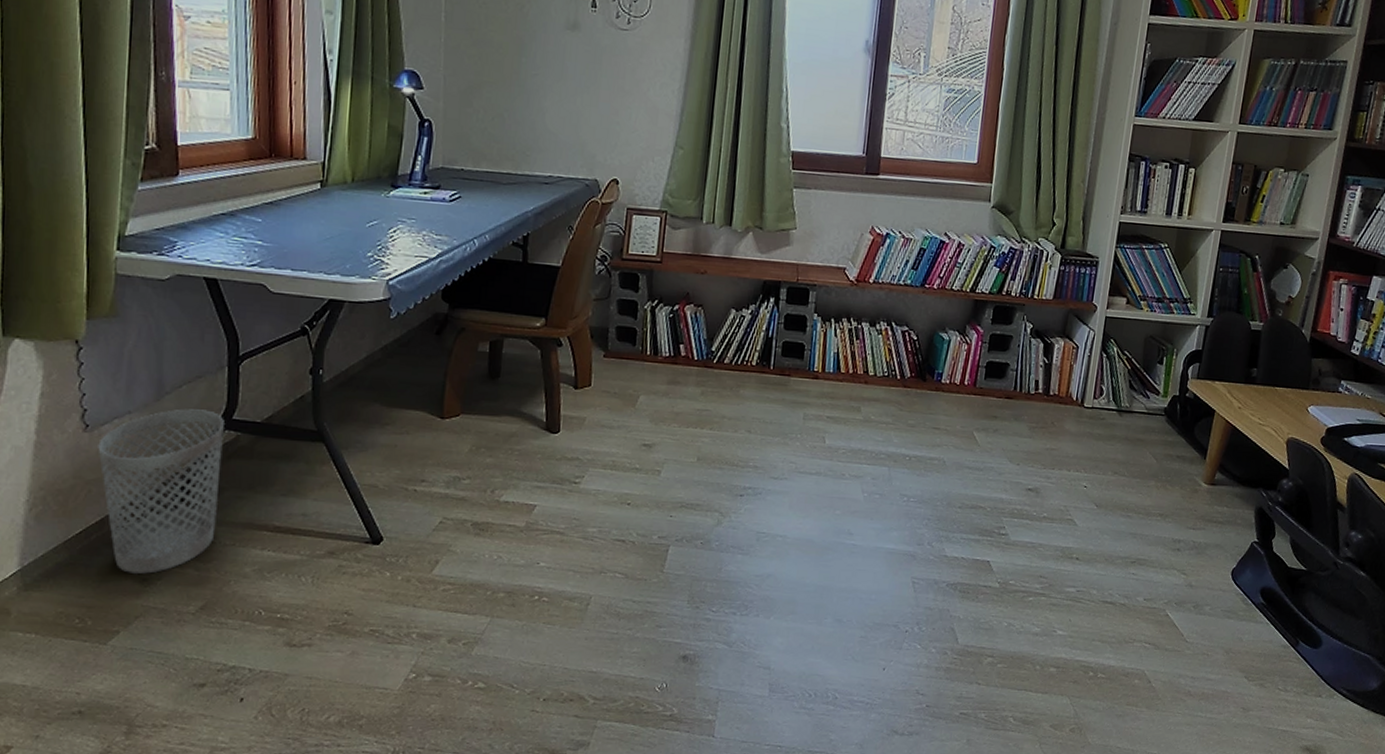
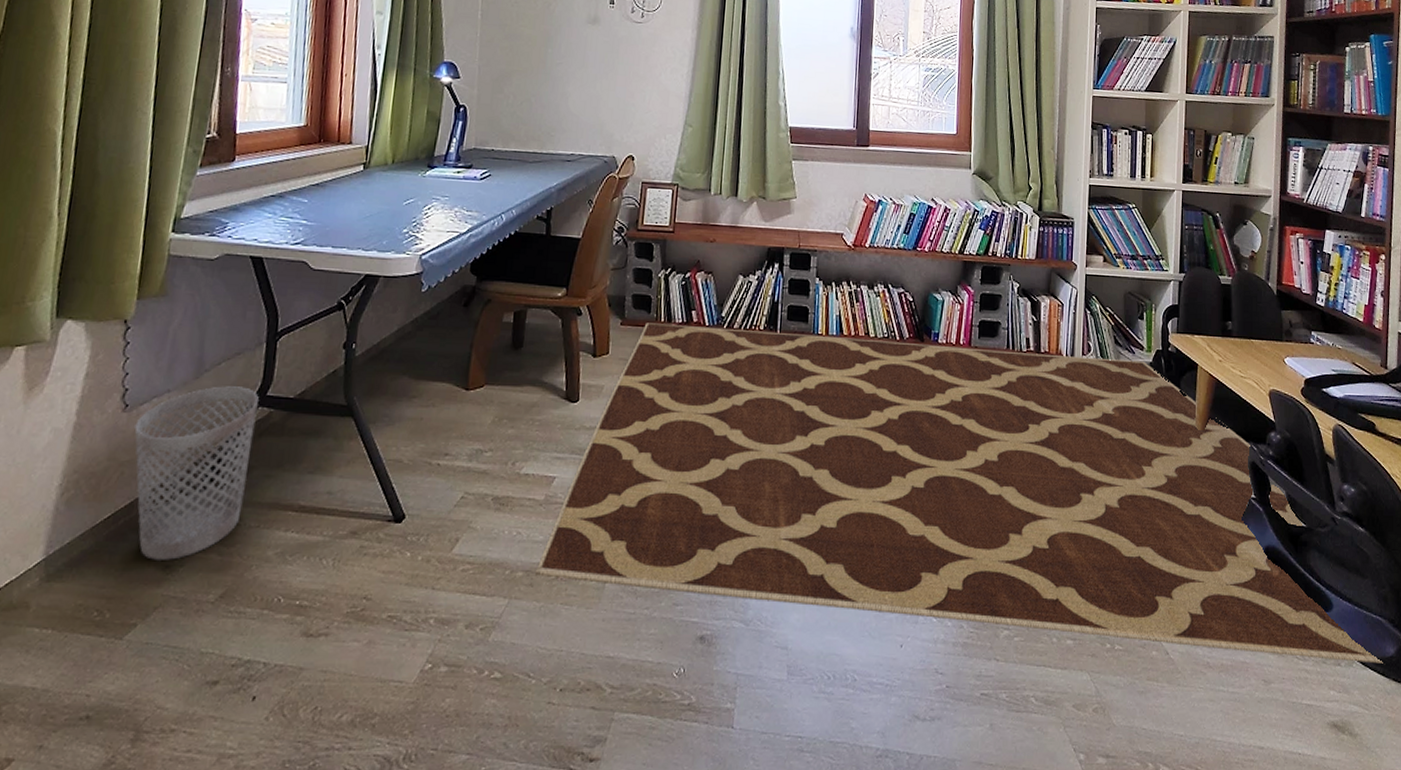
rug: none [516,355,1365,696] -> present [534,323,1383,664]

